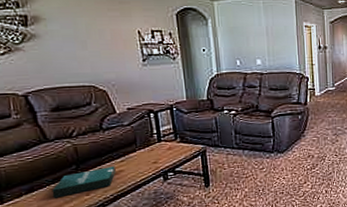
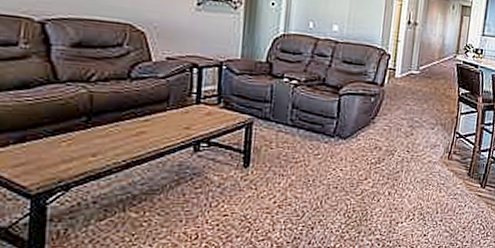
pizza box: present [51,166,116,198] -> none [48,125,136,154]

